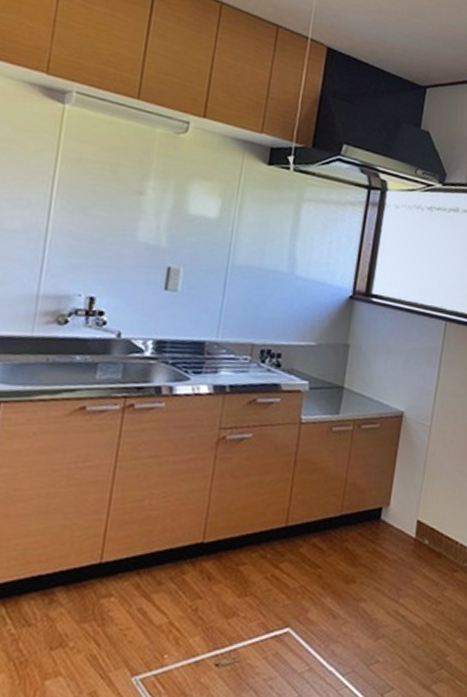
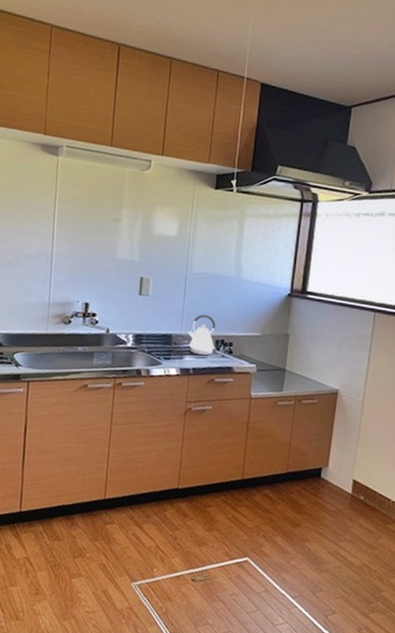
kettle: none [225,317,262,370] -> present [188,314,216,356]

